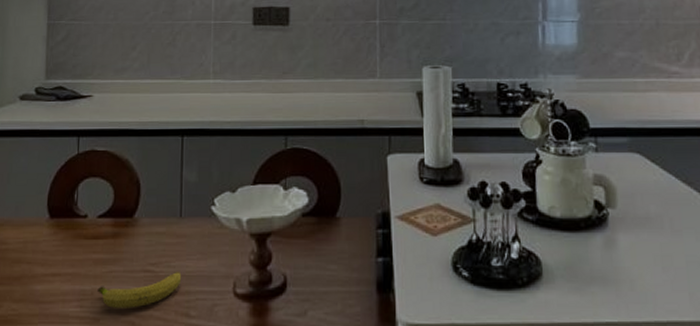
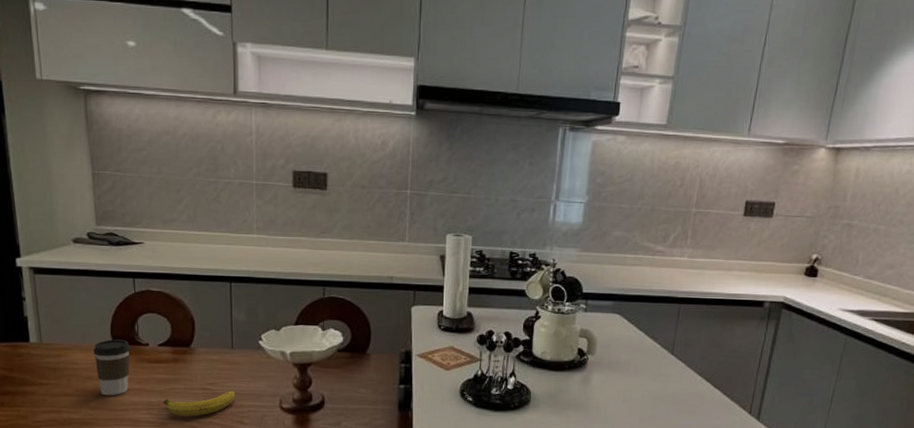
coffee cup: none [26,211,68,284] -> present [93,339,131,396]

